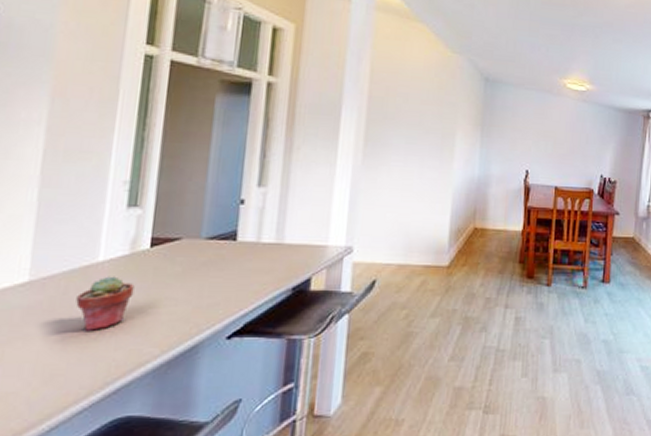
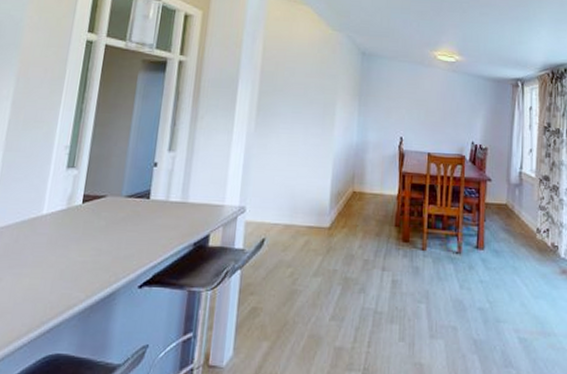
potted succulent: present [76,276,135,331] -> none [24,227,69,275]

